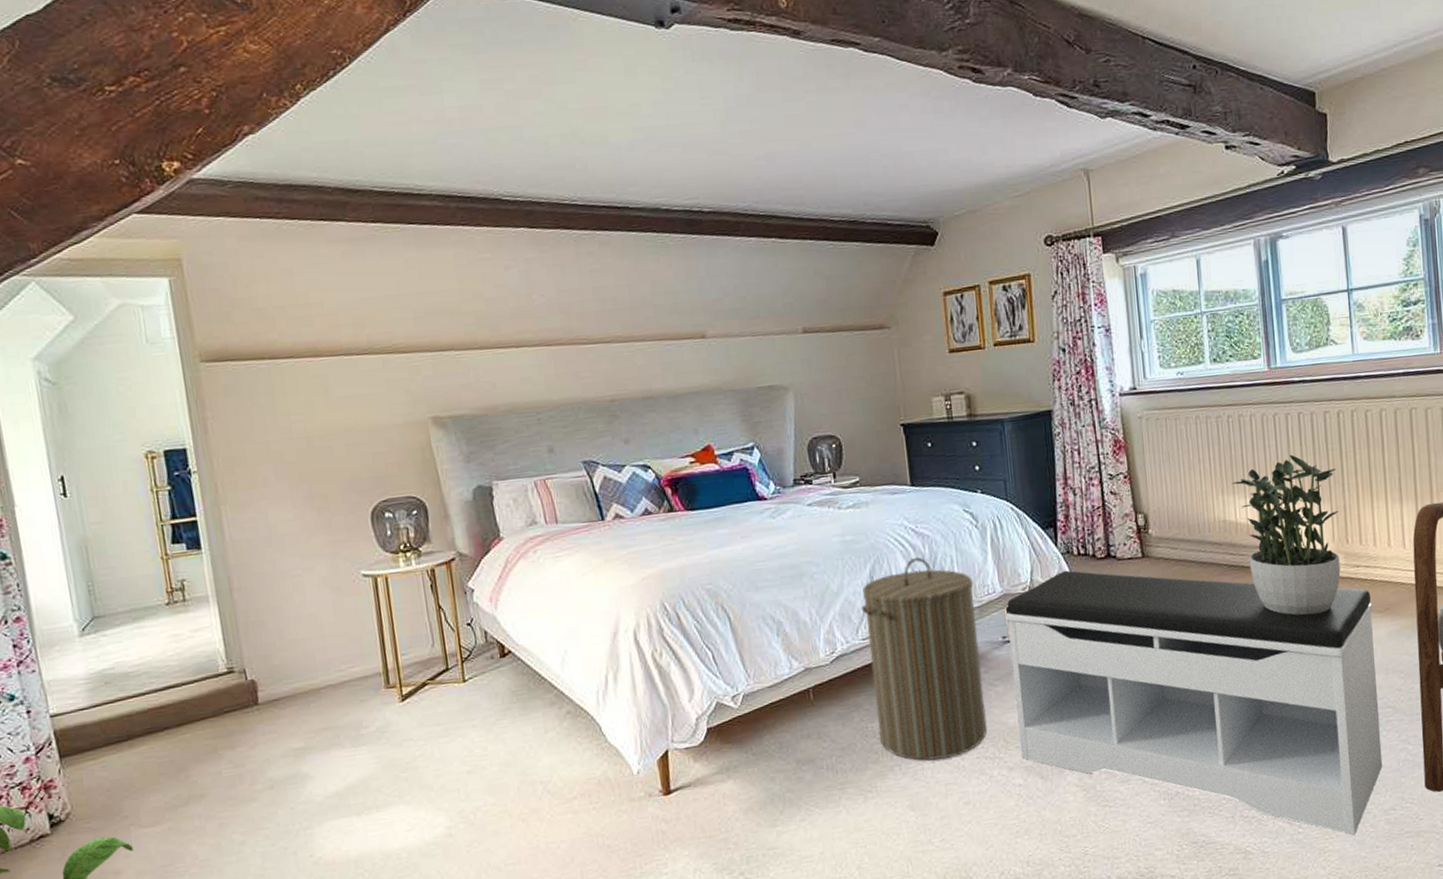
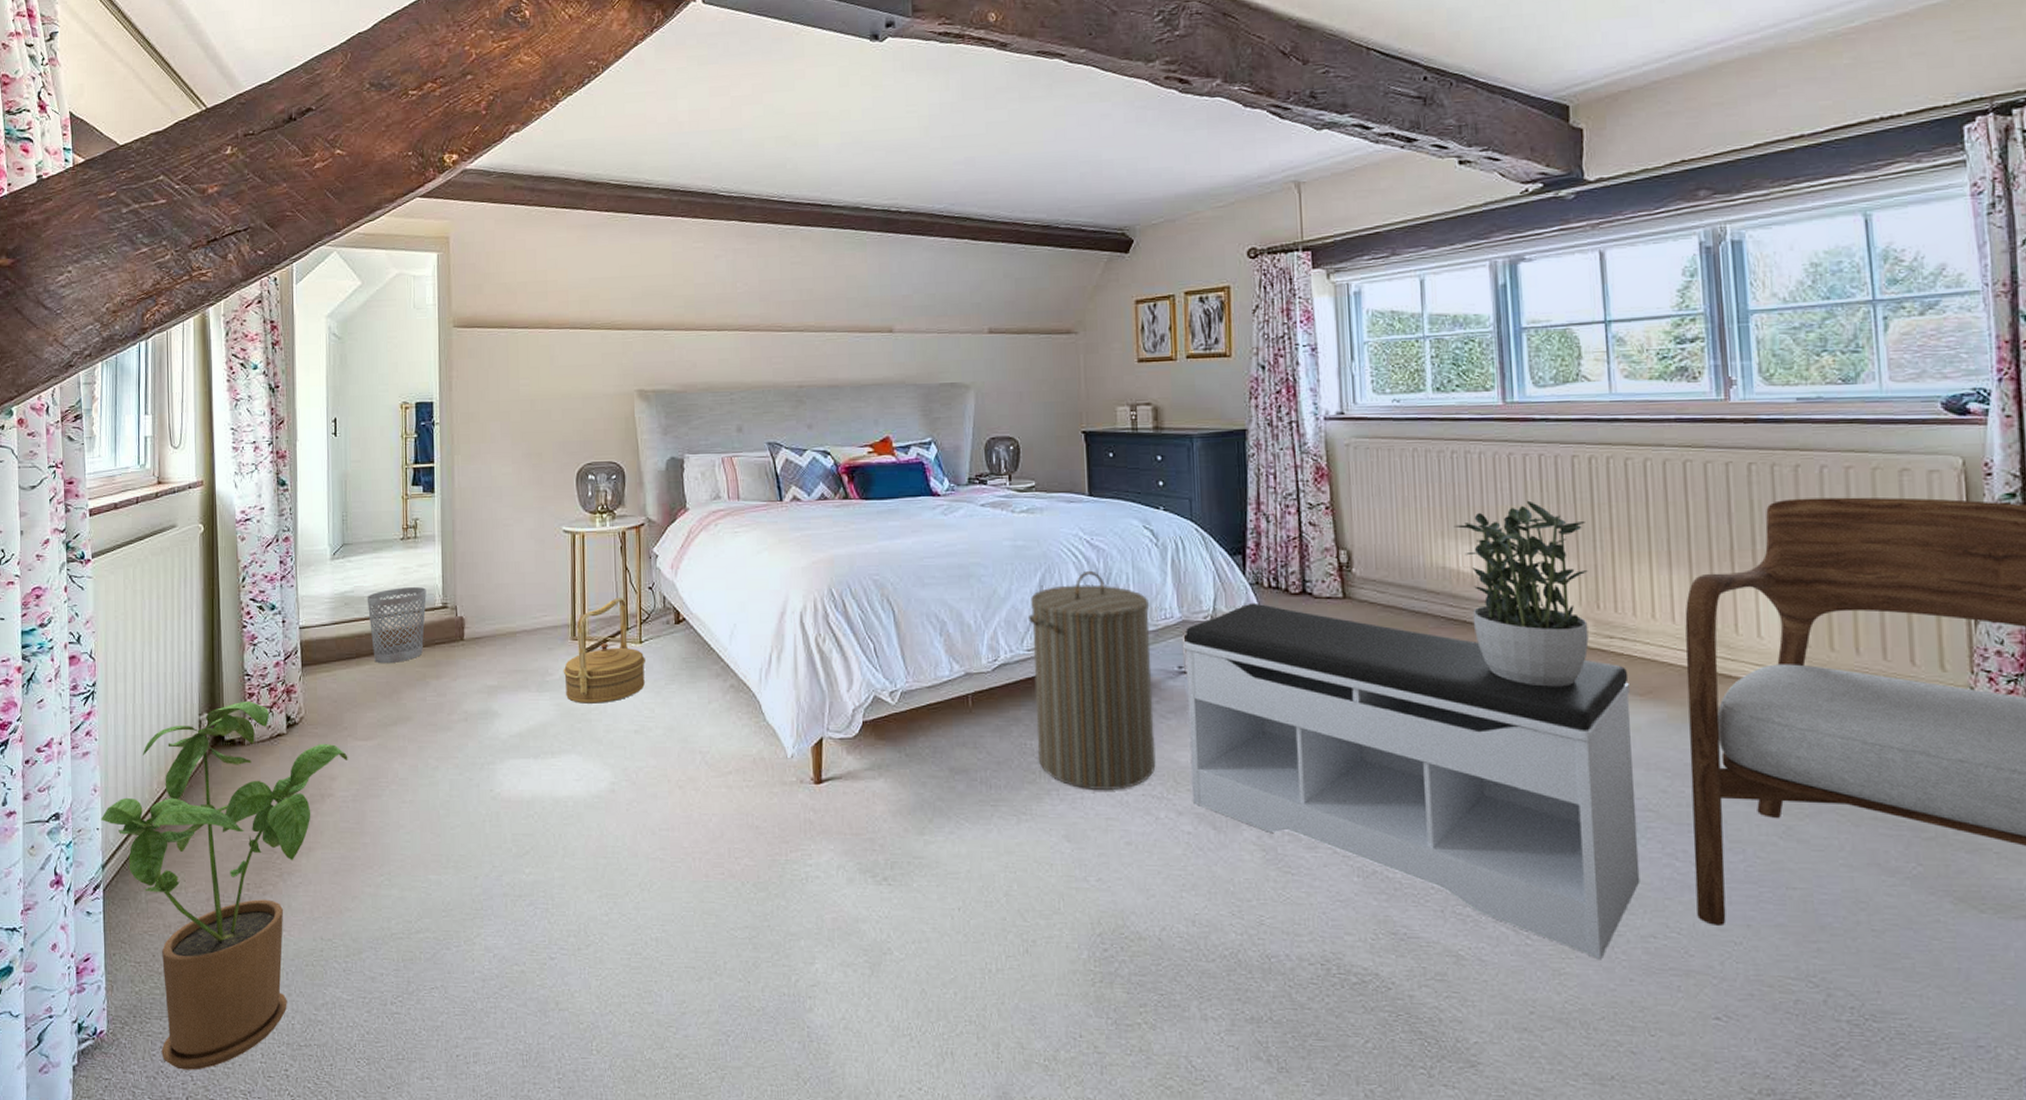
wastebasket: none [132,653,211,743] -> present [367,587,427,664]
basket: none [379,638,474,753] -> present [563,597,645,704]

